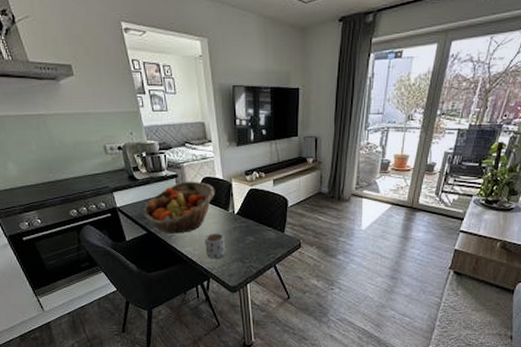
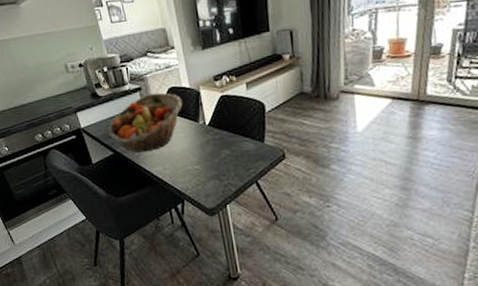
mug: present [205,233,226,259] -> none [175,148,200,179]

